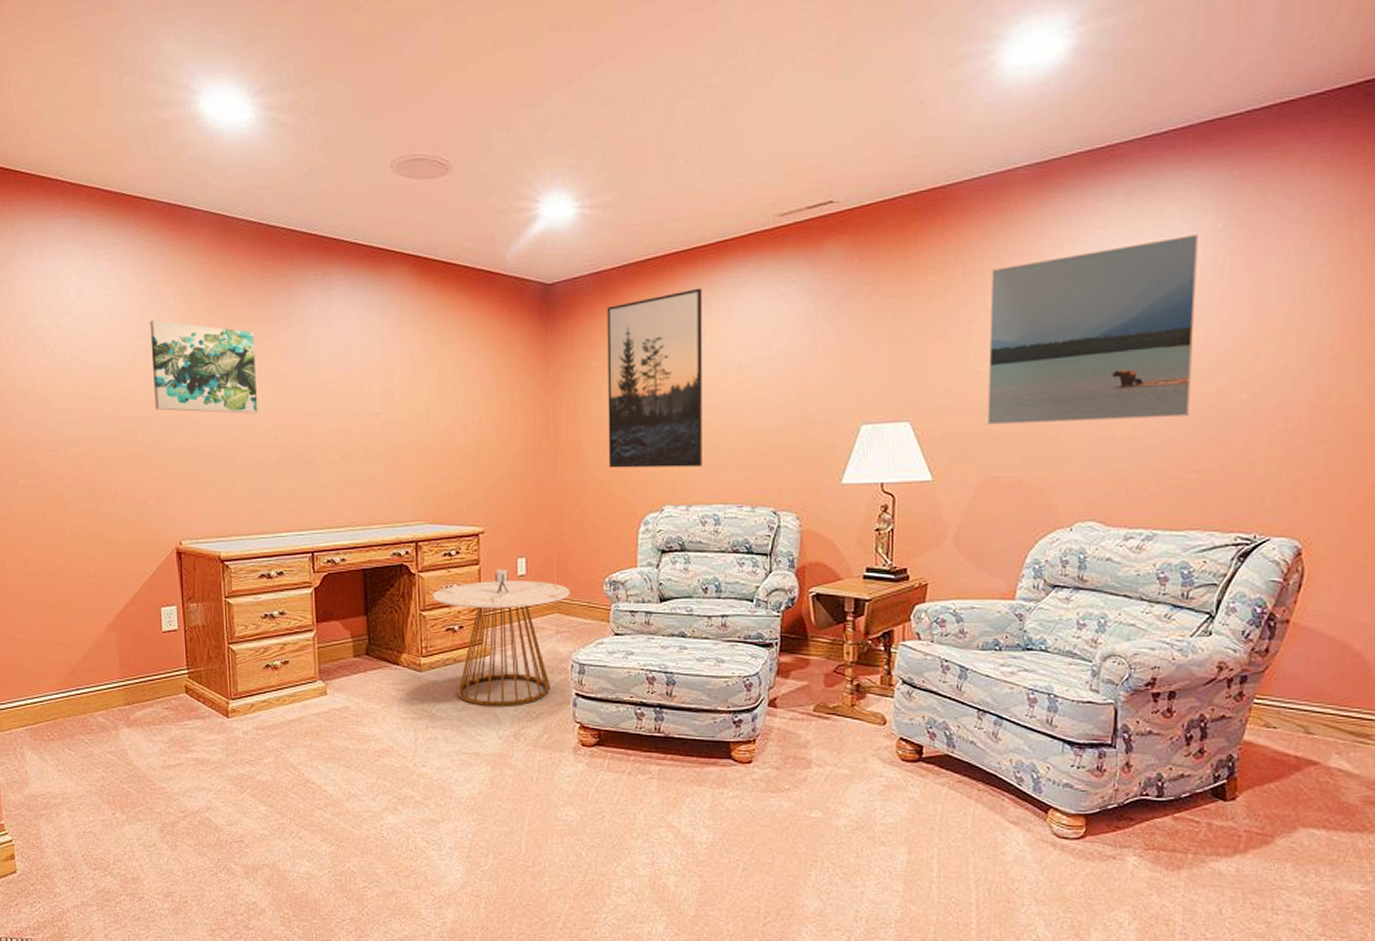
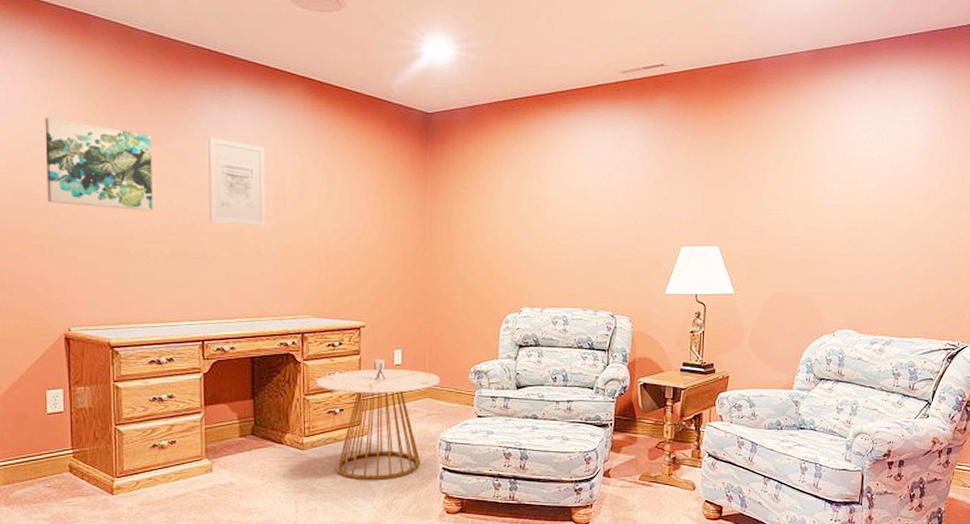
wall art: none [311,329,374,425] -> present [209,137,266,227]
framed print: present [607,288,702,468] -> none [476,126,558,276]
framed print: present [988,233,1198,425] -> none [776,114,925,252]

